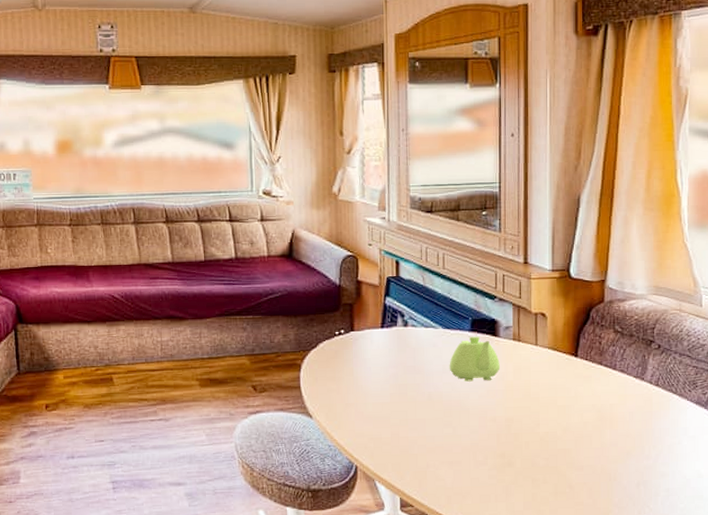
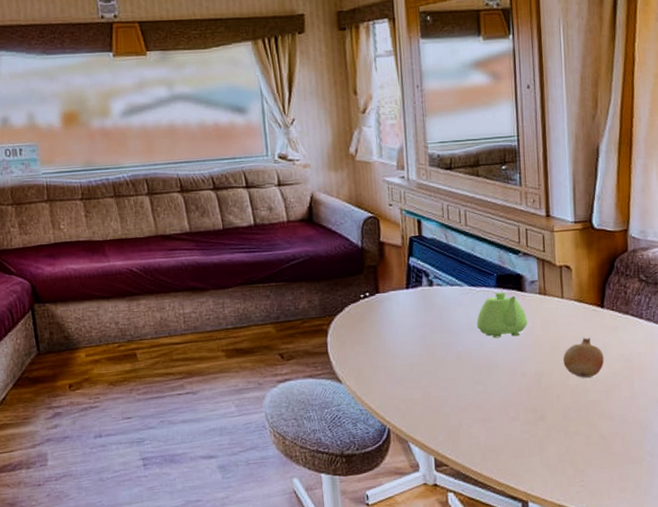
fruit: none [534,385,576,426] -> present [563,337,604,378]

